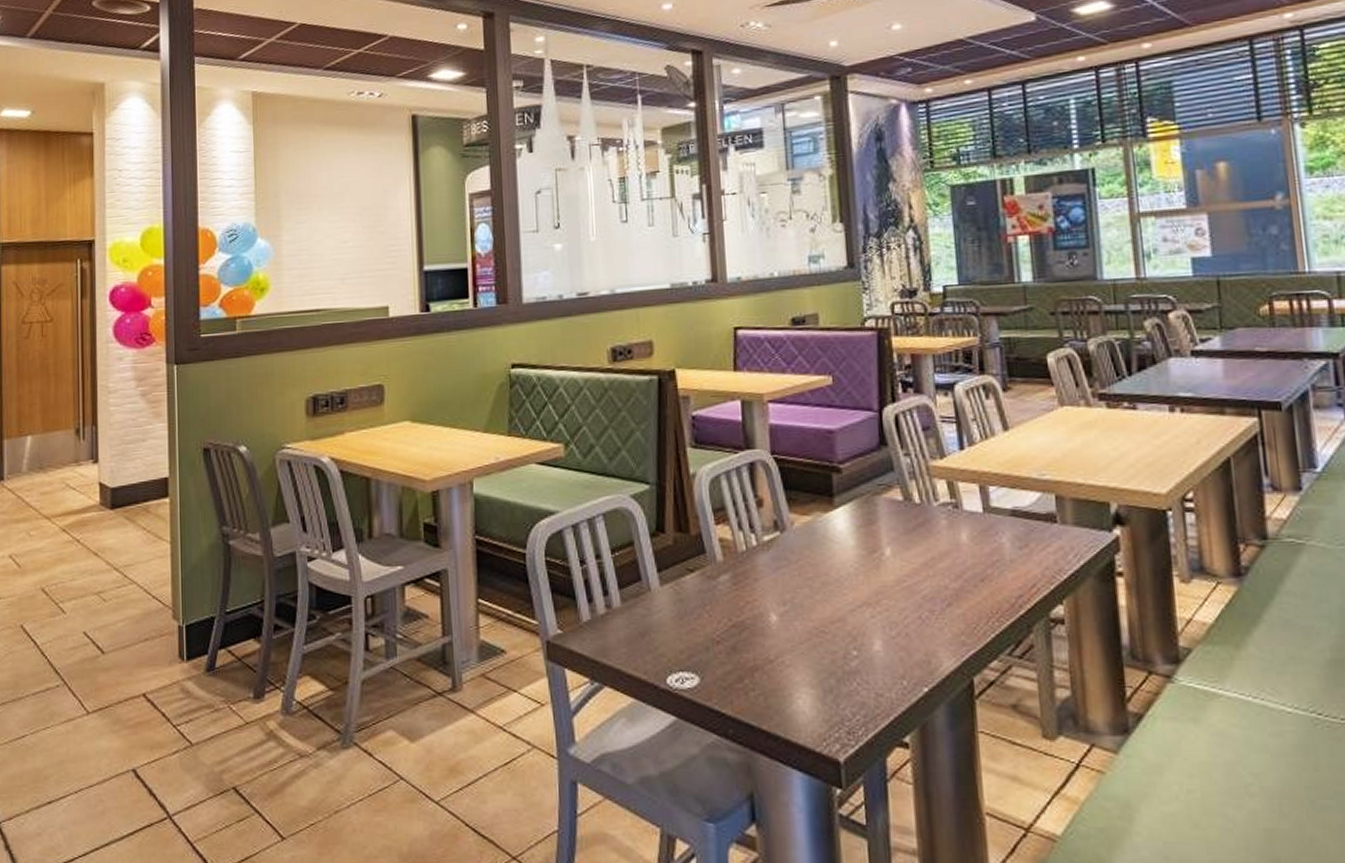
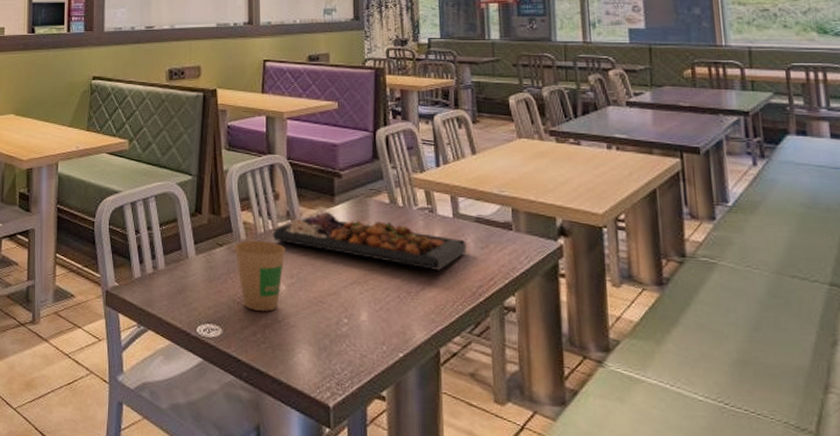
paper cup: none [709,560,775,650] -> present [234,240,285,311]
food tray: none [757,514,1002,580] -> present [272,208,467,270]

